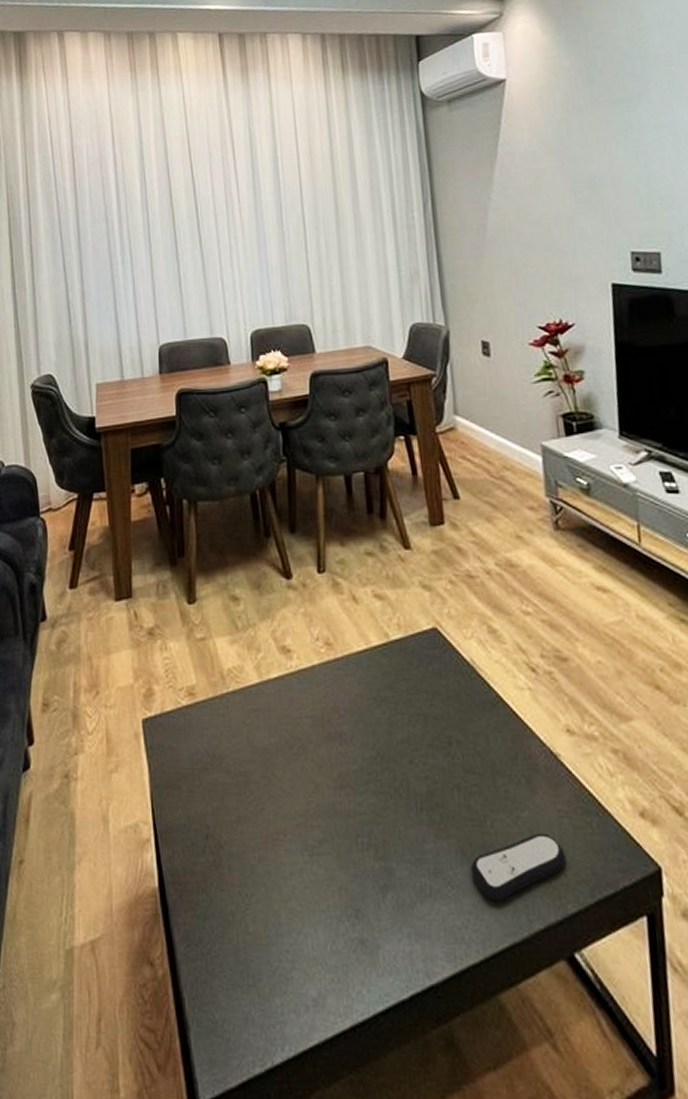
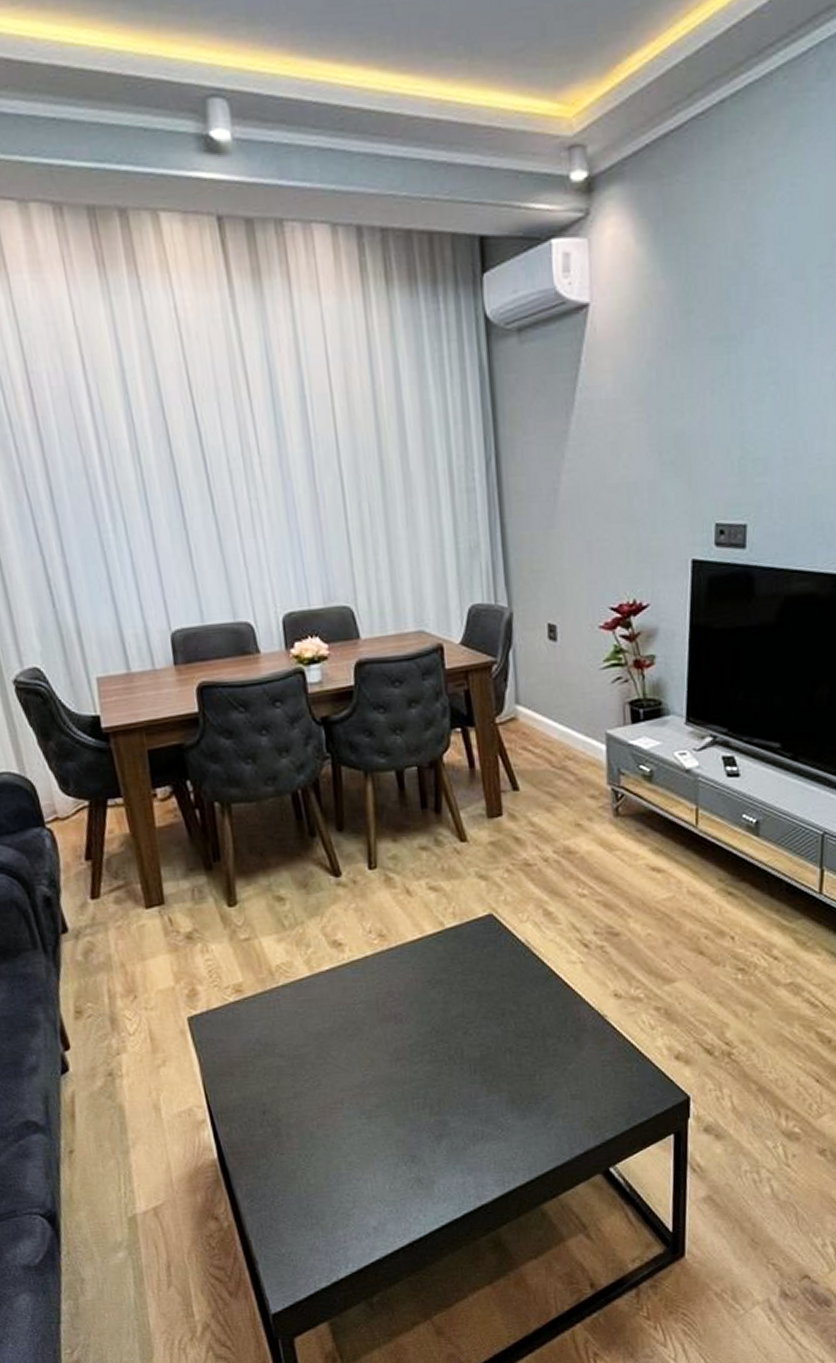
remote control: present [470,833,566,901] -> none [520,1080,607,1136]

